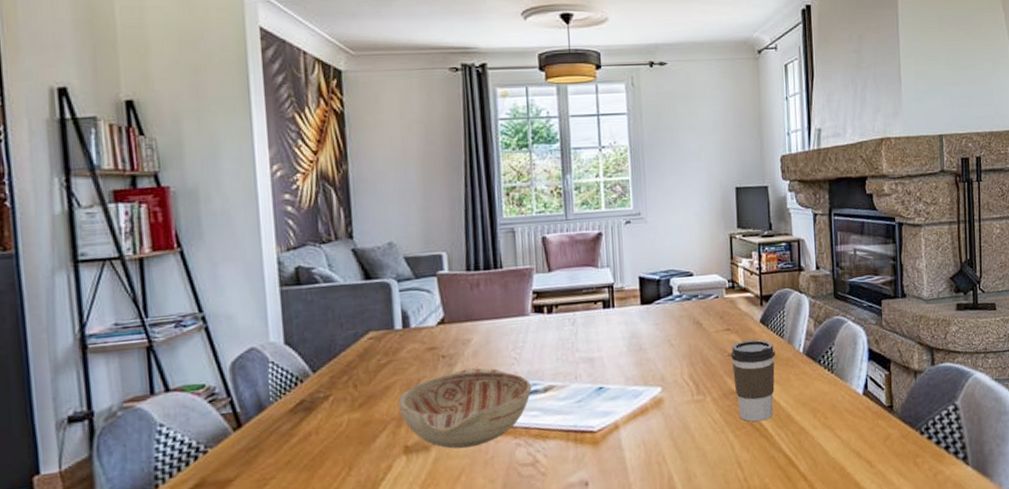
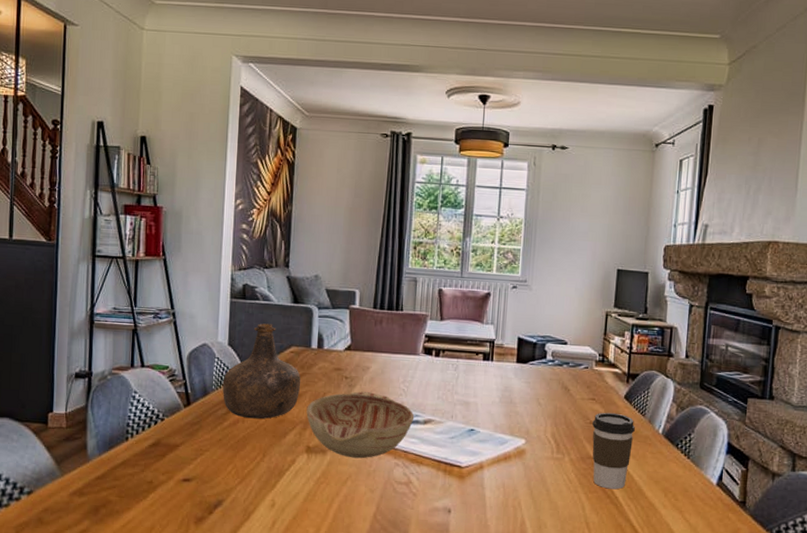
bottle: none [283,309,387,429] -> present [222,323,301,419]

